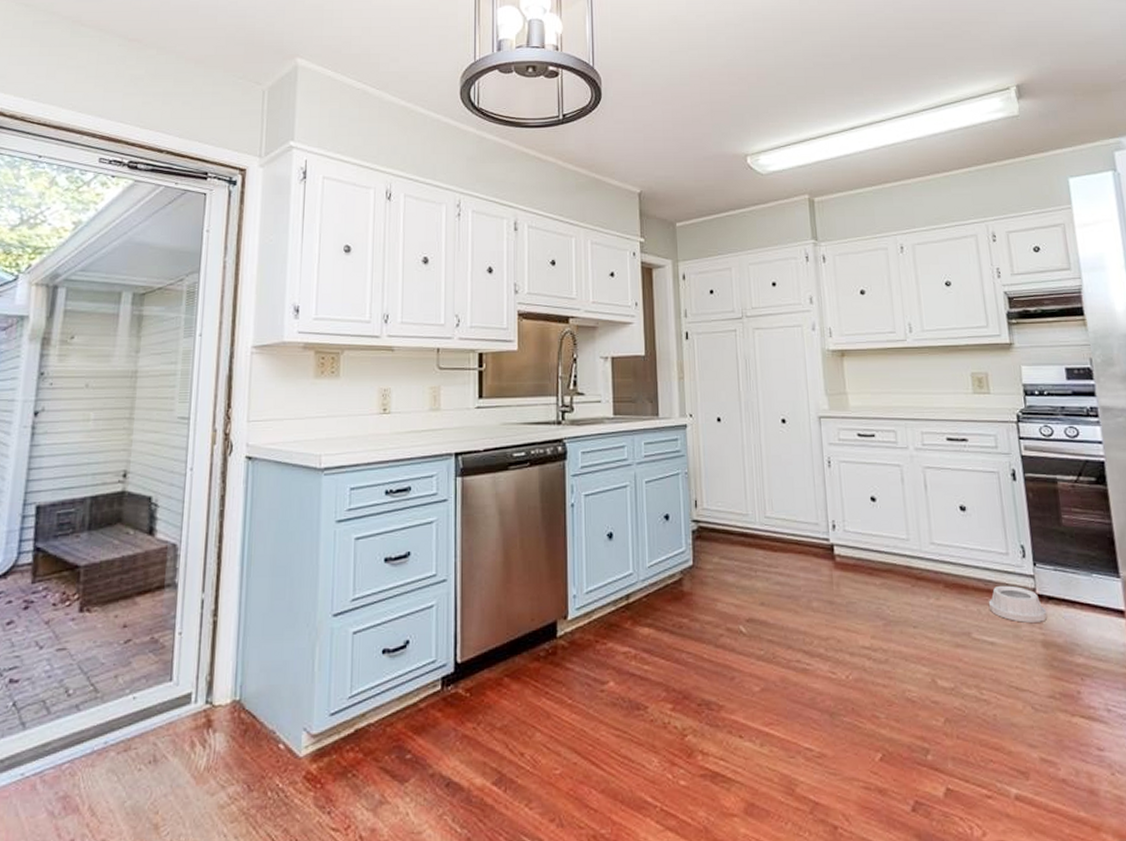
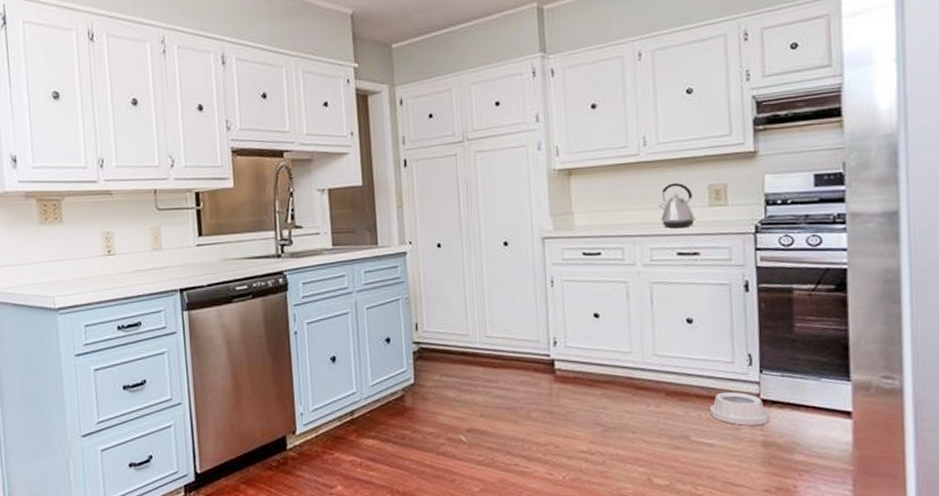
kettle: none [926,369,962,414] -> present [658,182,696,229]

